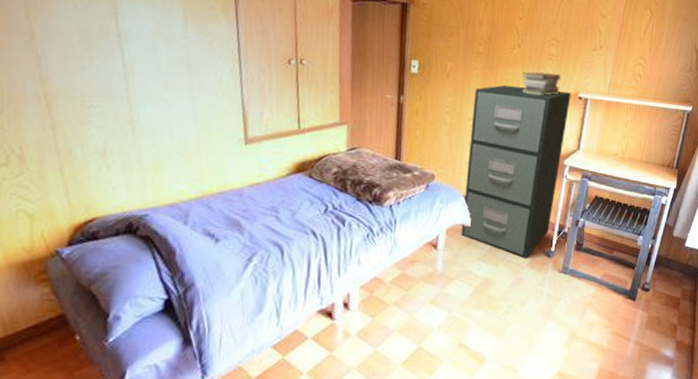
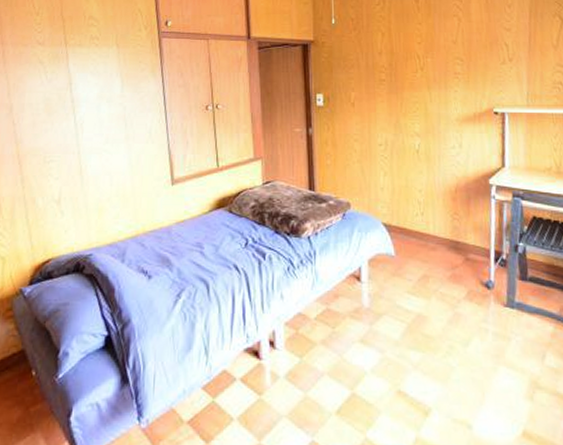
filing cabinet: present [461,84,571,258] -> none [382,107,486,290]
book stack: present [522,71,562,95] -> none [428,91,472,114]

